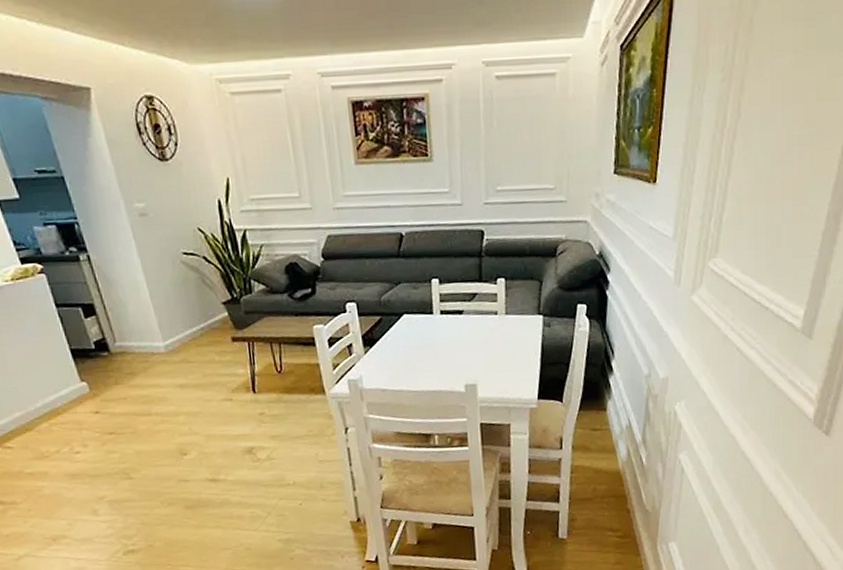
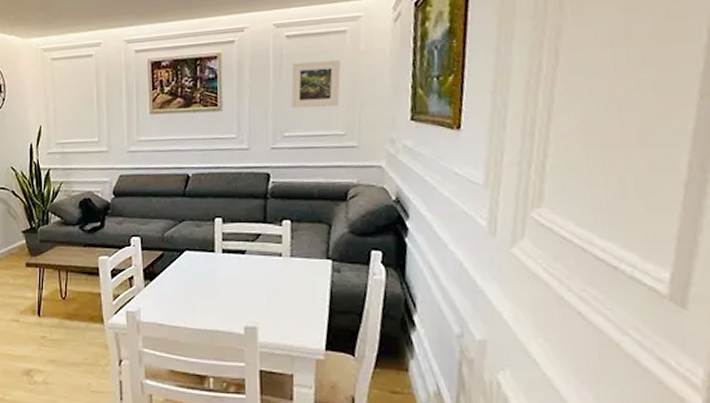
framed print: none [502,107,551,160] -> present [291,60,341,108]

